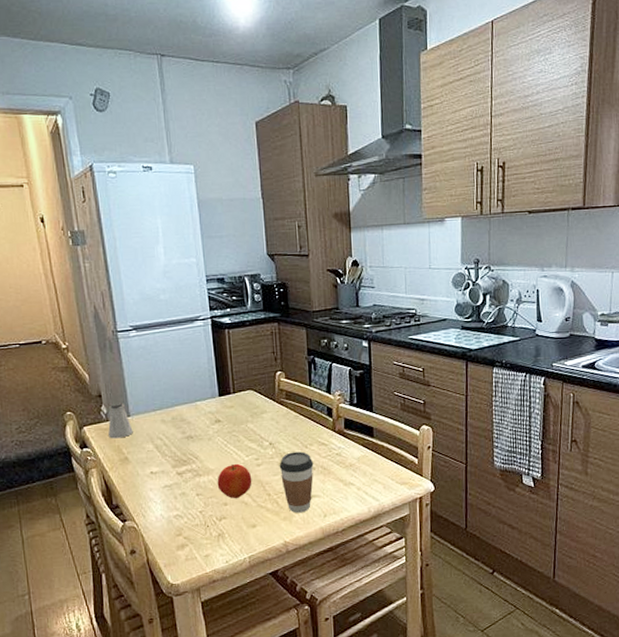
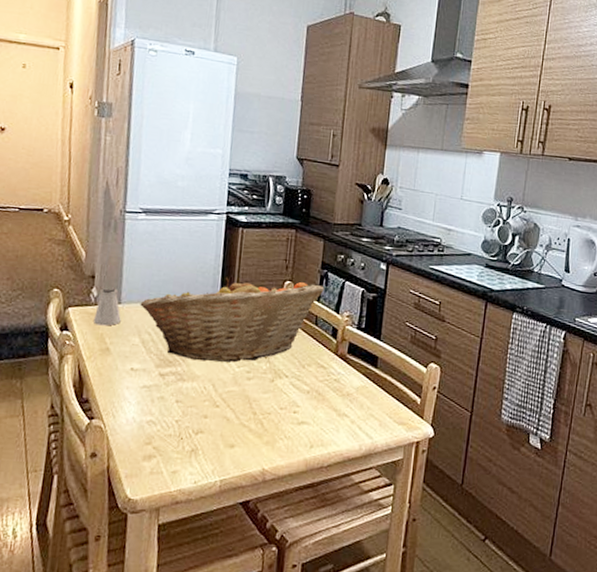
fruit basket: none [147,371,314,457] -> present [140,277,324,363]
apple: present [217,464,252,499] -> none [200,374,240,413]
coffee cup: present [279,451,314,513] -> none [271,370,309,440]

